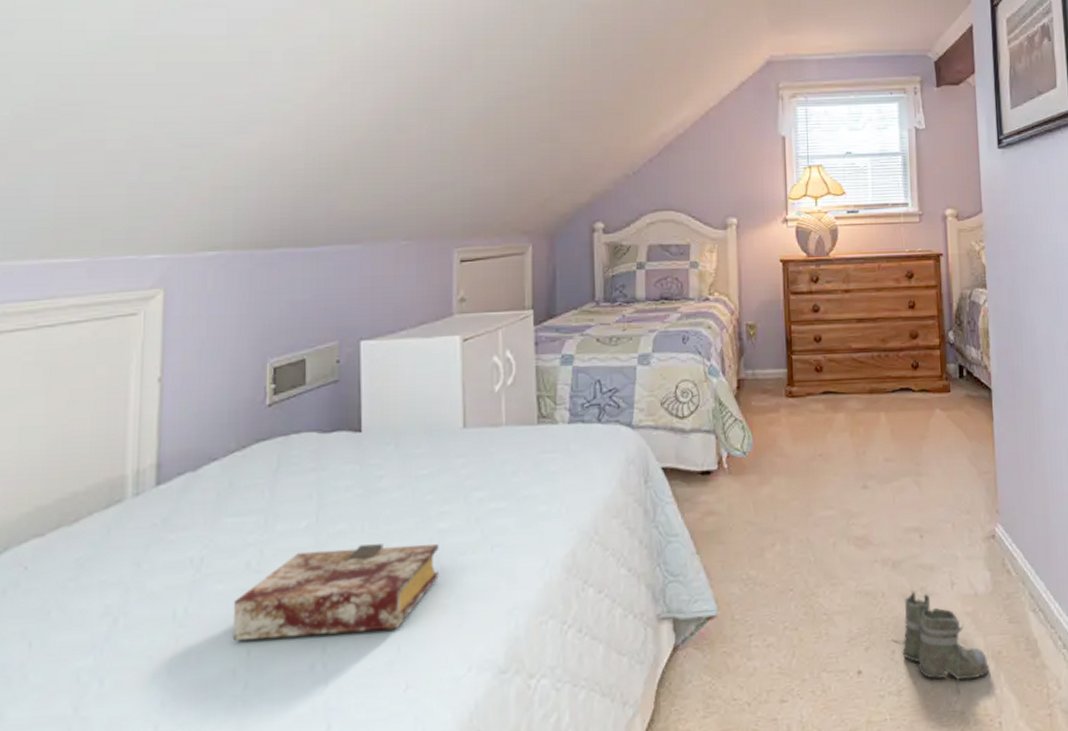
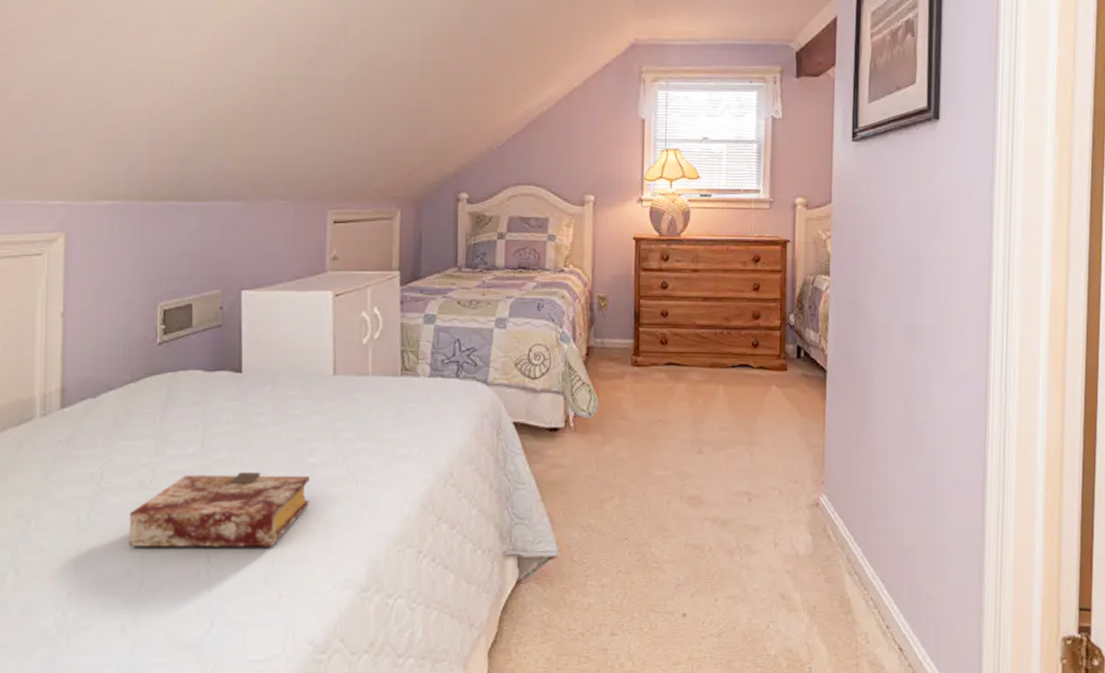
boots: present [892,591,989,692] -> none [716,548,803,639]

